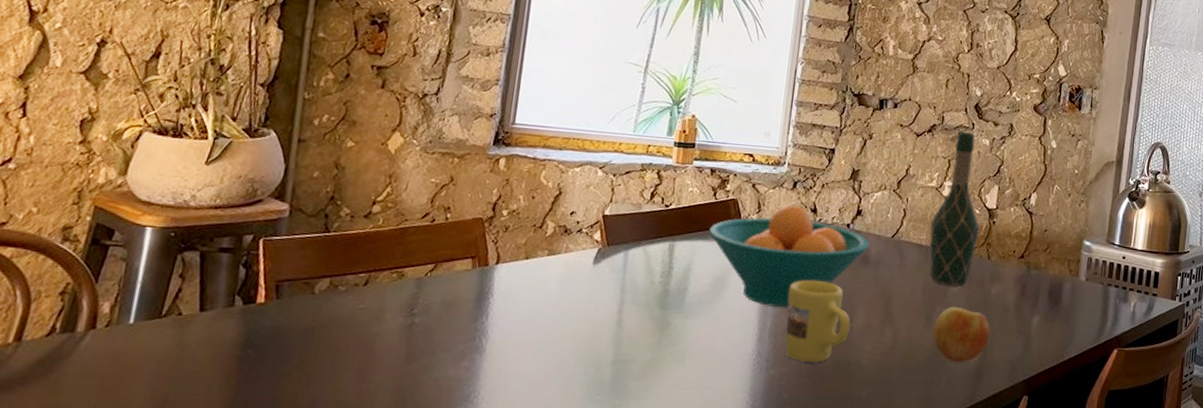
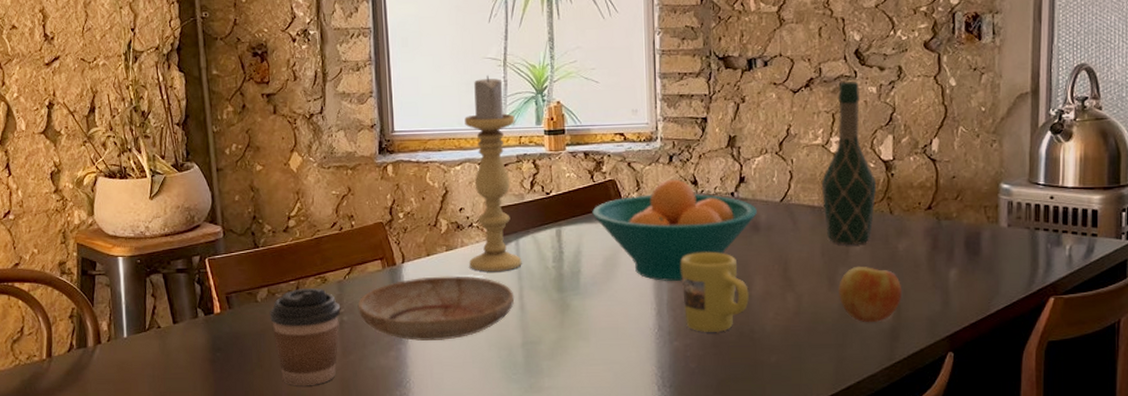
coffee cup: none [325,282,415,394] -> present [269,288,341,385]
ceramic bowl: none [434,281,614,352] -> present [357,275,515,341]
candle holder: none [570,79,647,283] -> present [464,75,522,272]

